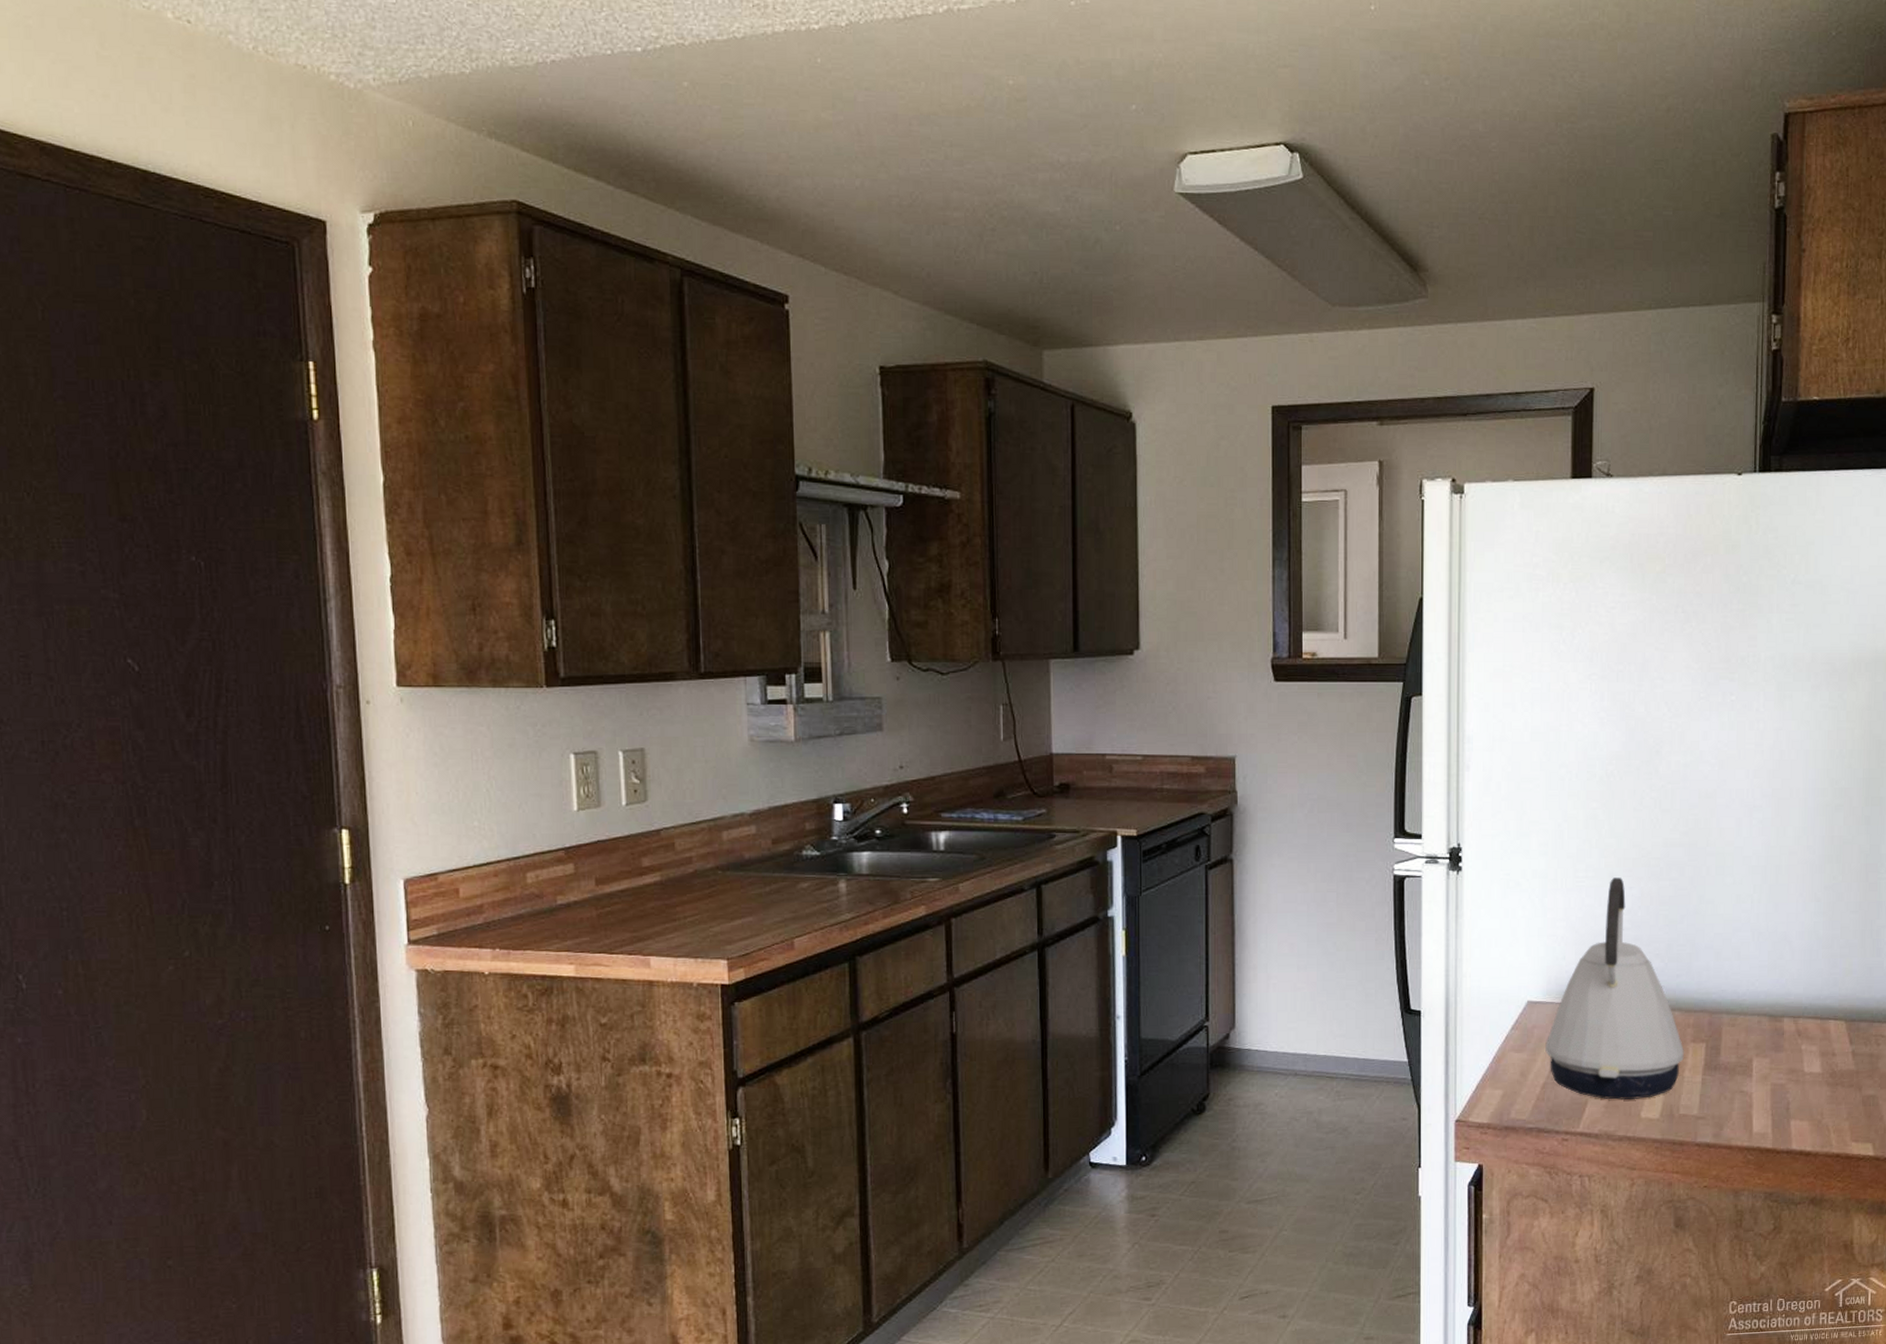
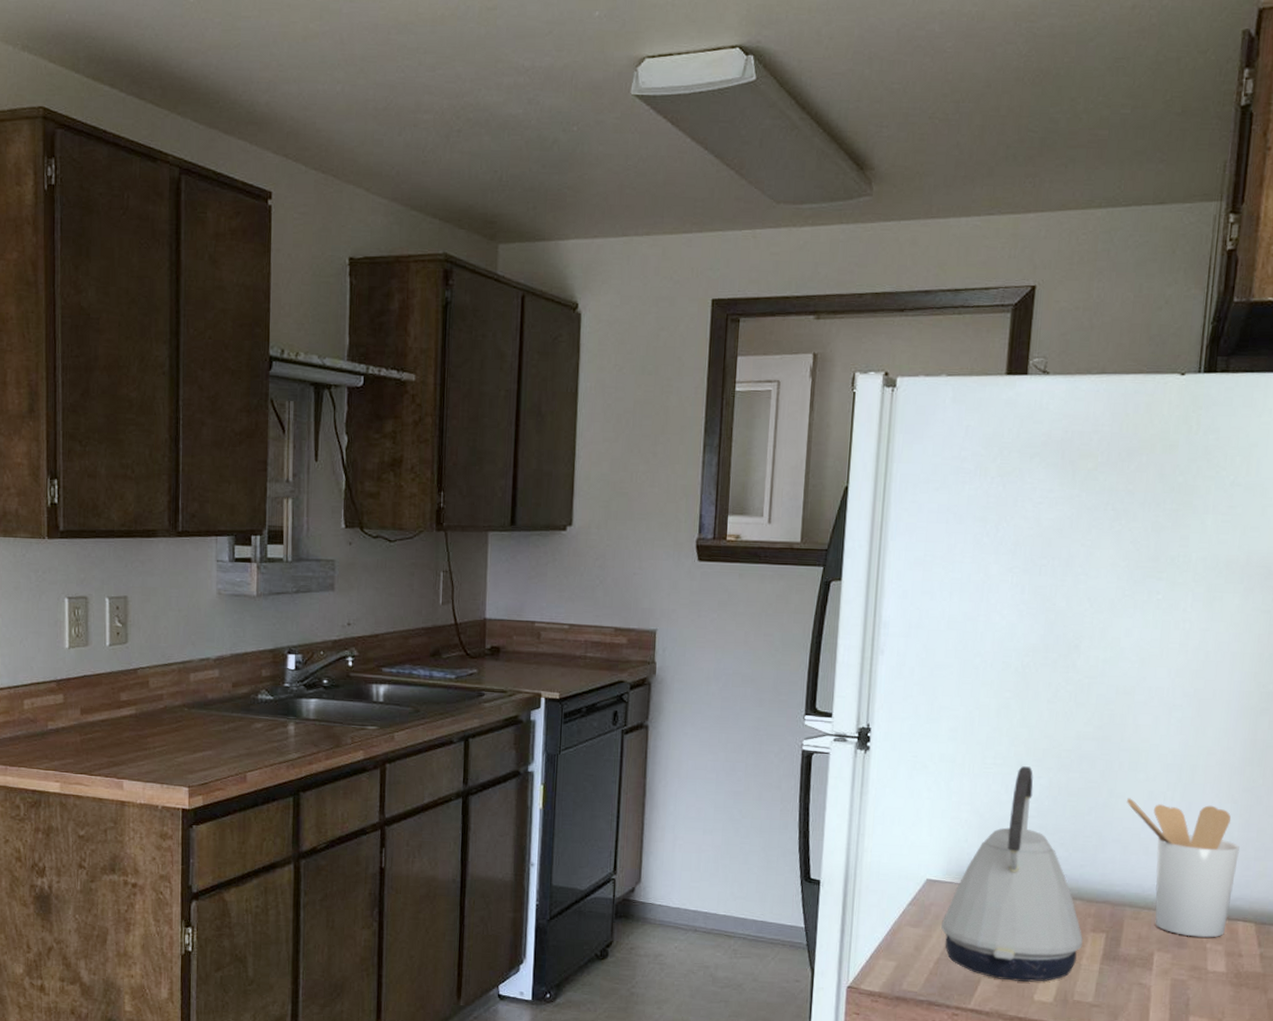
utensil holder: none [1715,903,1825,1040] -> present [1126,798,1240,938]

